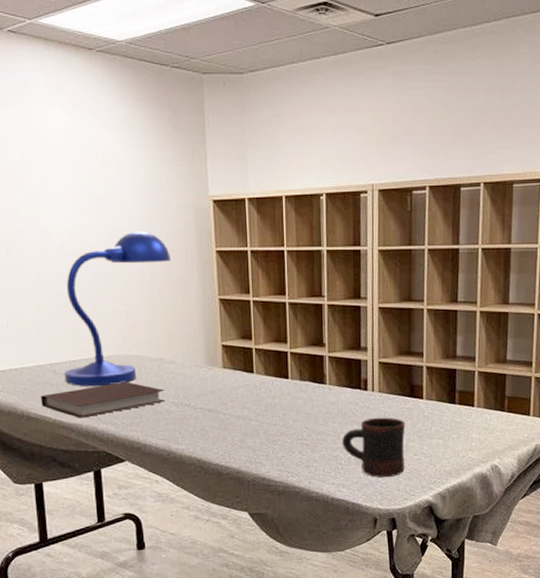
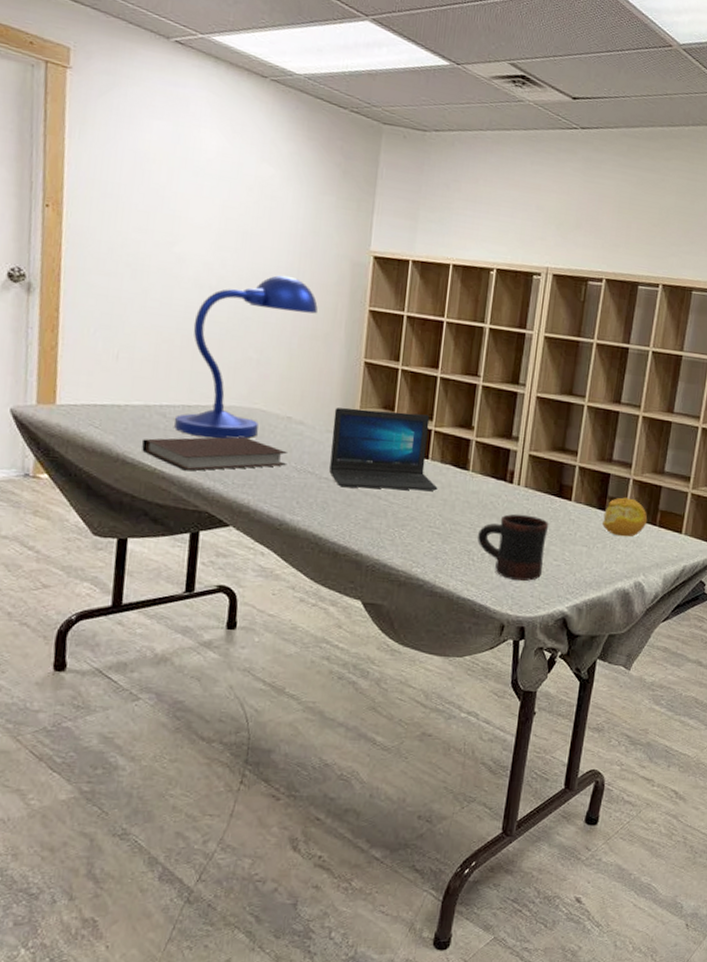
laptop: none [199,339,301,414] -> present [329,407,438,491]
fruit: none [454,389,496,426] -> present [601,497,648,537]

